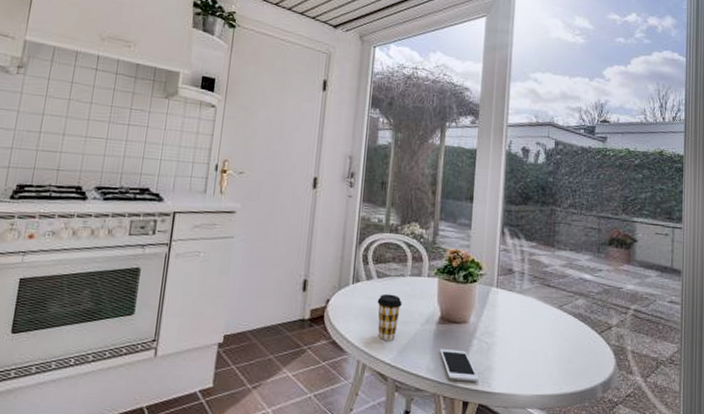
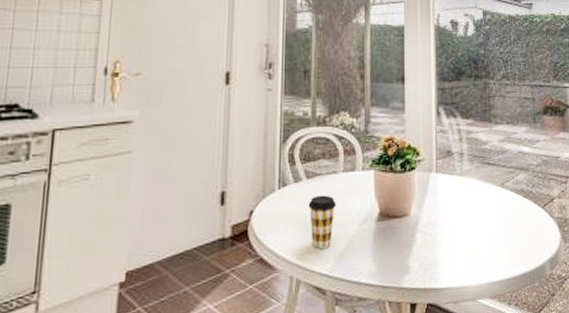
cell phone: present [440,349,480,381] -> none [382,247,426,282]

